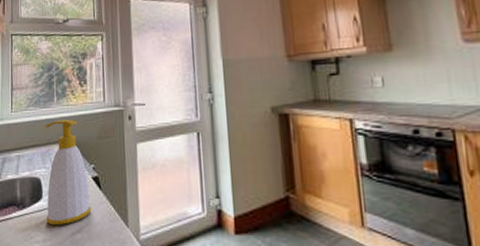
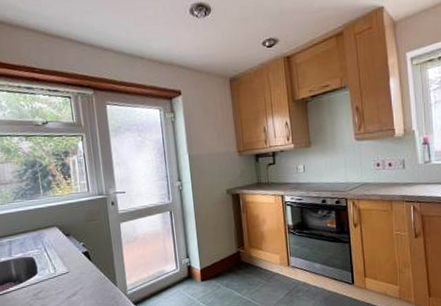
soap bottle: present [45,119,92,226] -> none [34,207,84,293]

